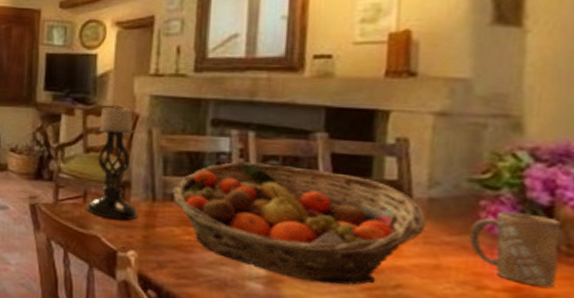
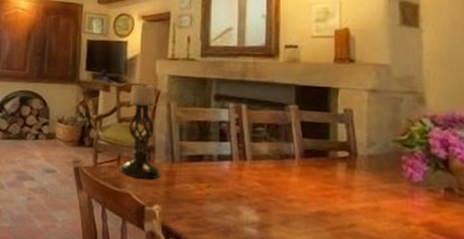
fruit basket: present [173,161,427,285] -> none [187,128,368,227]
mug: present [469,211,561,288] -> none [397,164,455,222]

